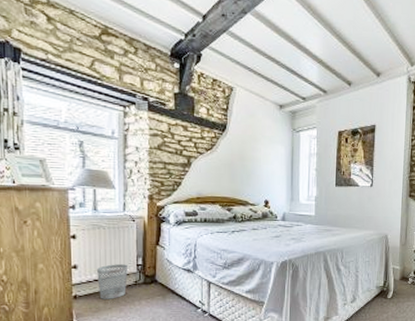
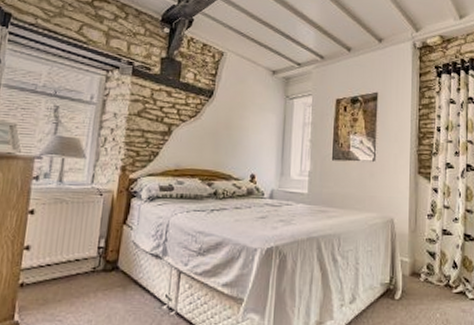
wastebasket: present [97,264,128,299] -> none [50,246,87,289]

